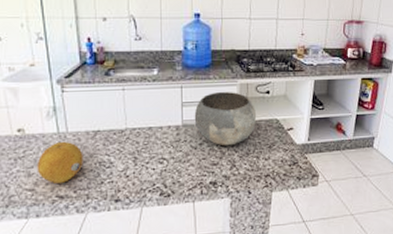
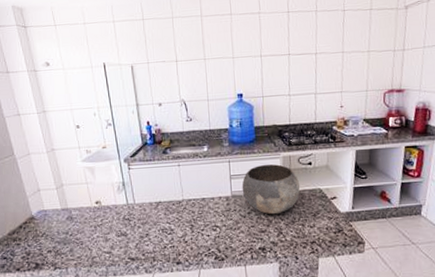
fruit: present [37,141,83,183] -> none [112,211,149,247]

